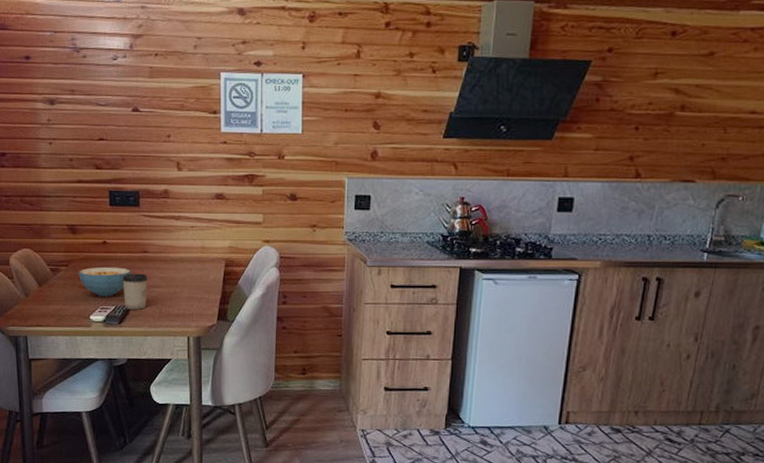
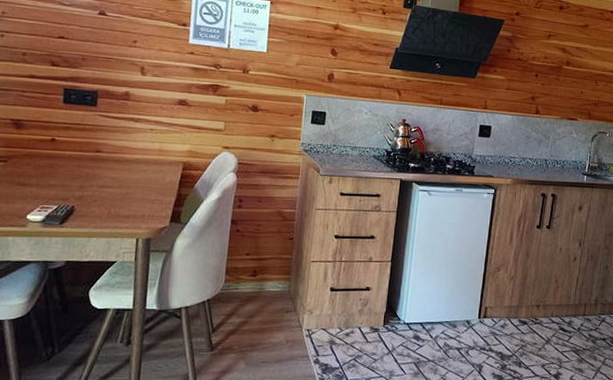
cereal bowl: present [79,267,131,297] -> none [19,164,80,196]
cup: present [122,273,148,310] -> none [68,172,98,210]

